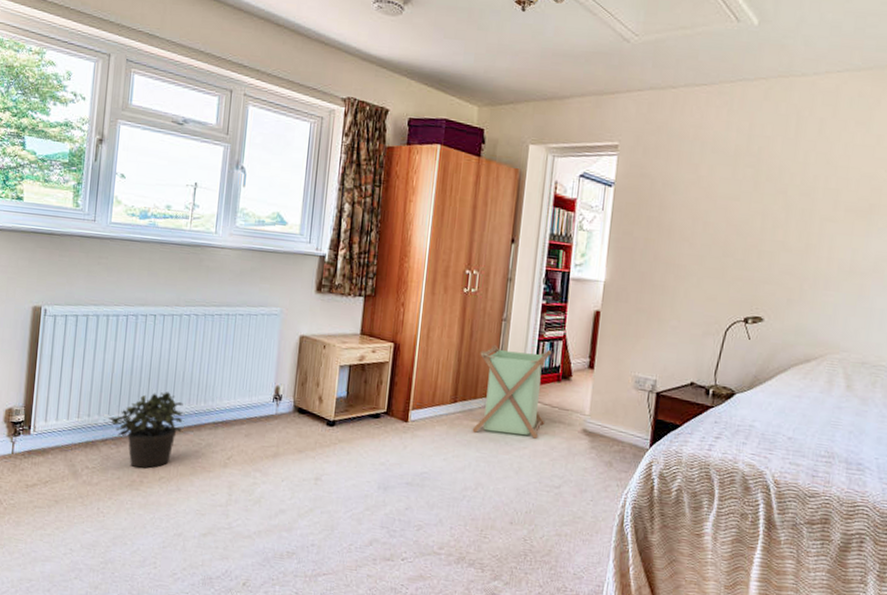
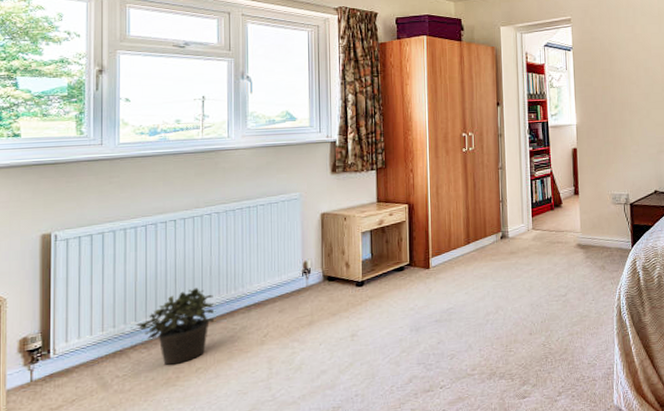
laundry basket: present [472,344,552,439] -> none [484,186,546,265]

